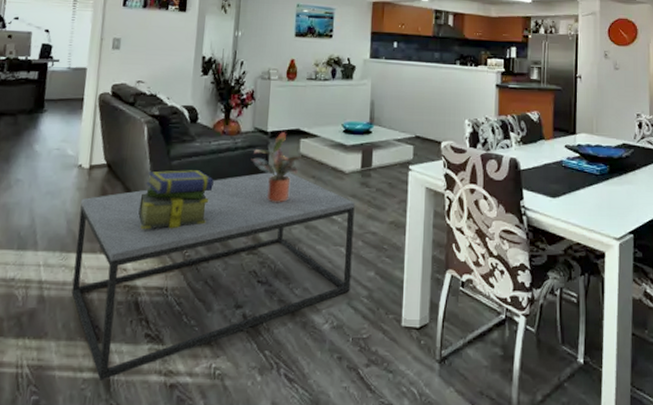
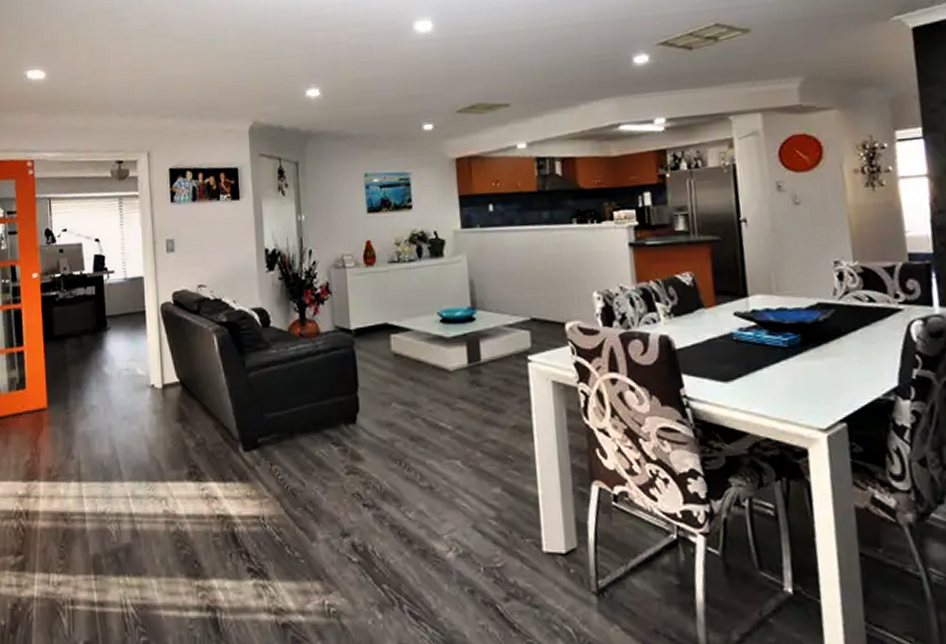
coffee table: present [71,171,355,381] -> none [160,375,474,620]
stack of books: present [138,170,214,230] -> none [220,381,298,453]
potted plant: present [251,132,303,202] -> none [336,328,396,412]

